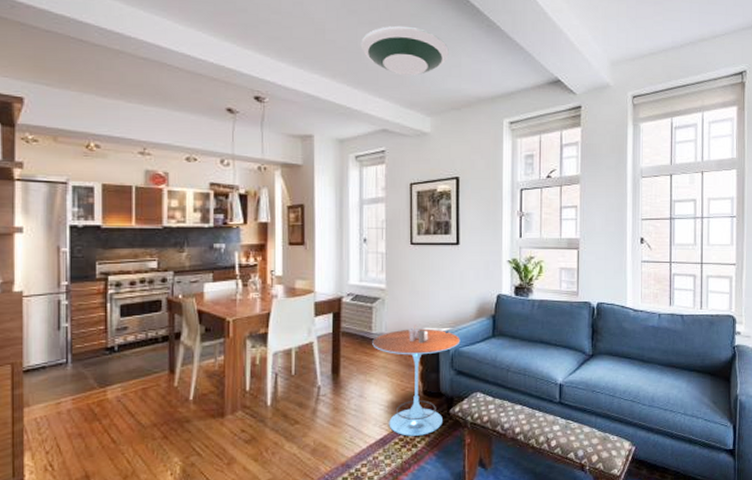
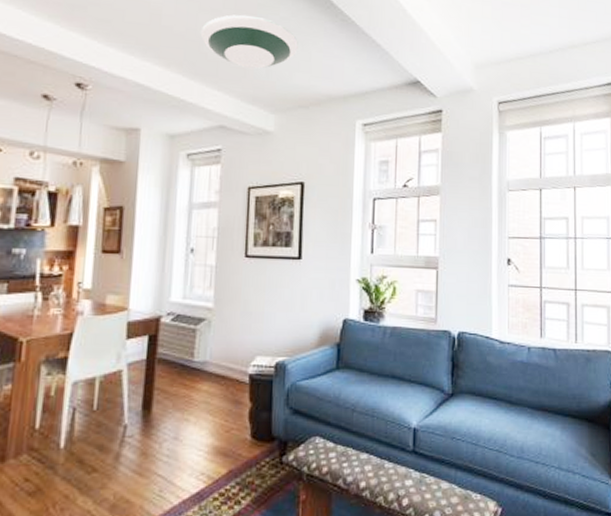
side table: present [372,325,461,436] -> none [193,352,299,490]

